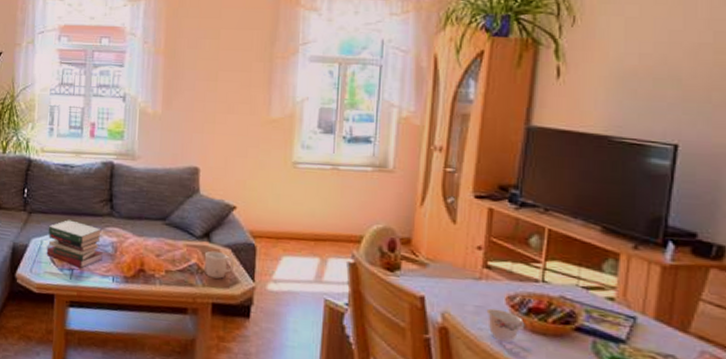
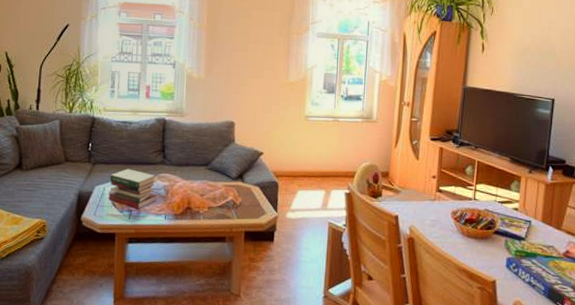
mug: present [204,250,234,279] -> none [238,189,261,211]
teacup: present [486,308,525,344] -> none [439,221,464,247]

